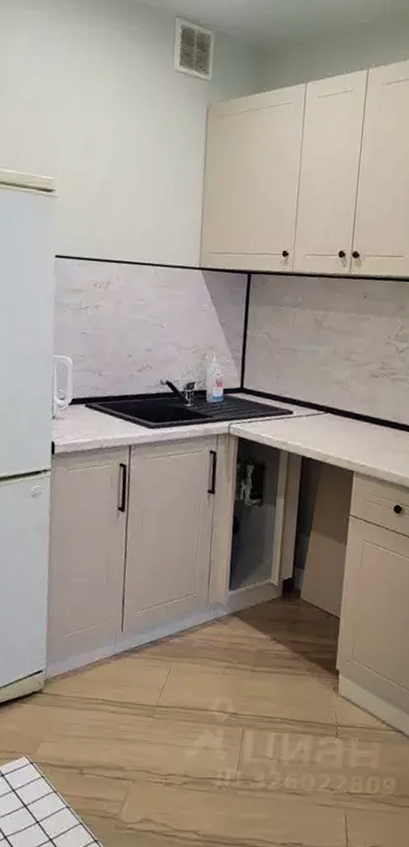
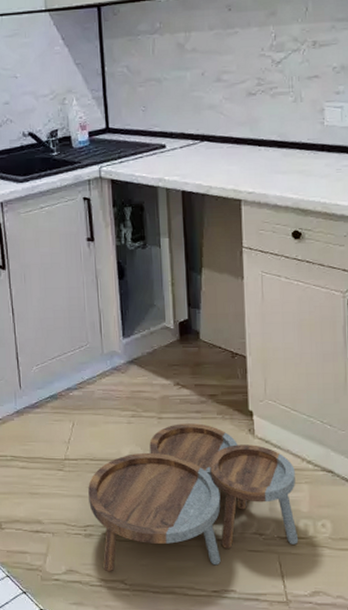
nesting tables: none [174,677,370,822] -> present [88,423,299,572]

